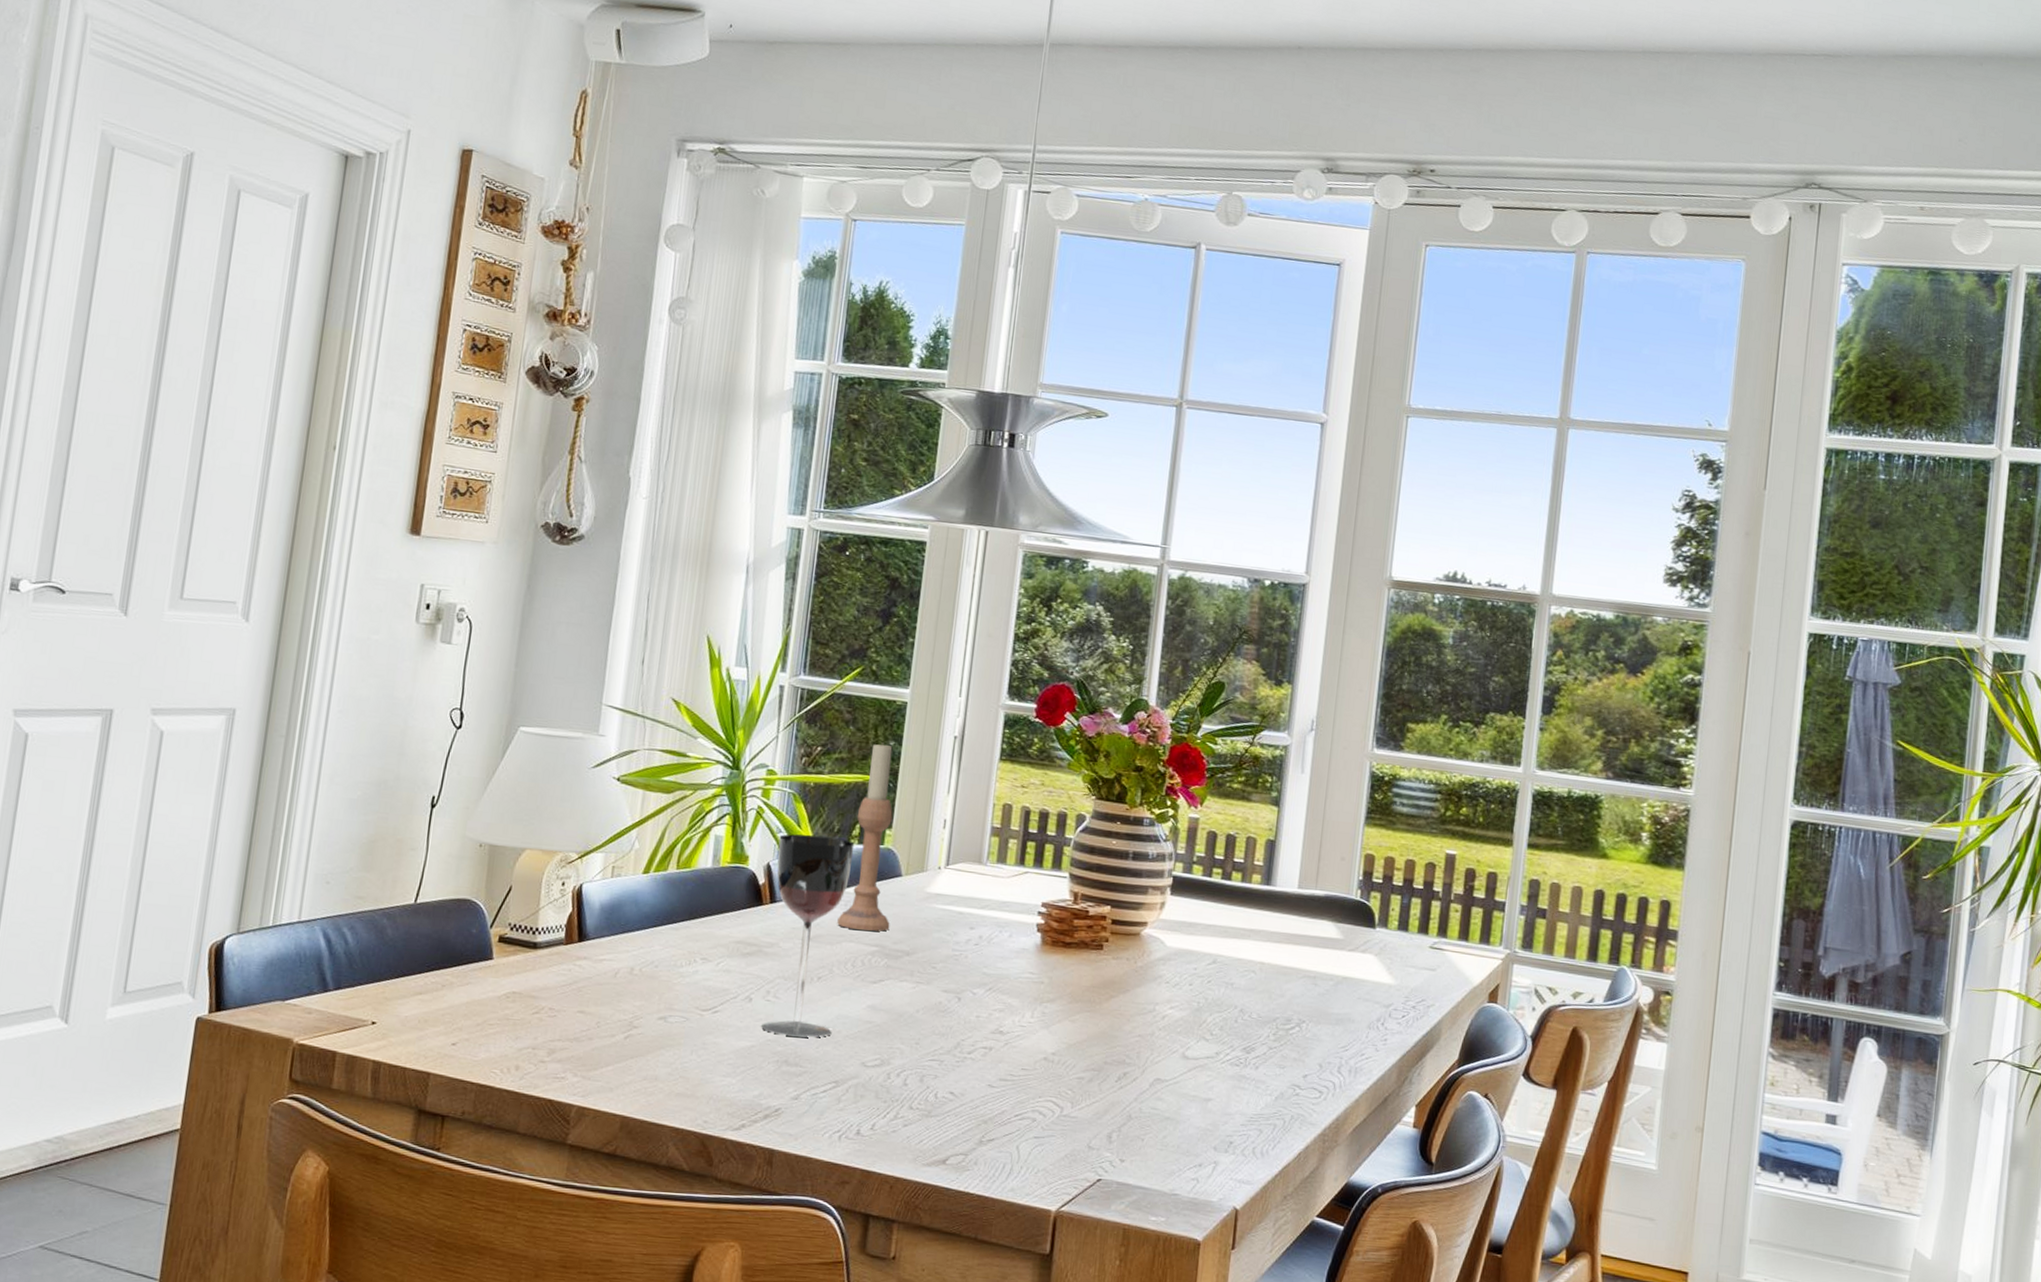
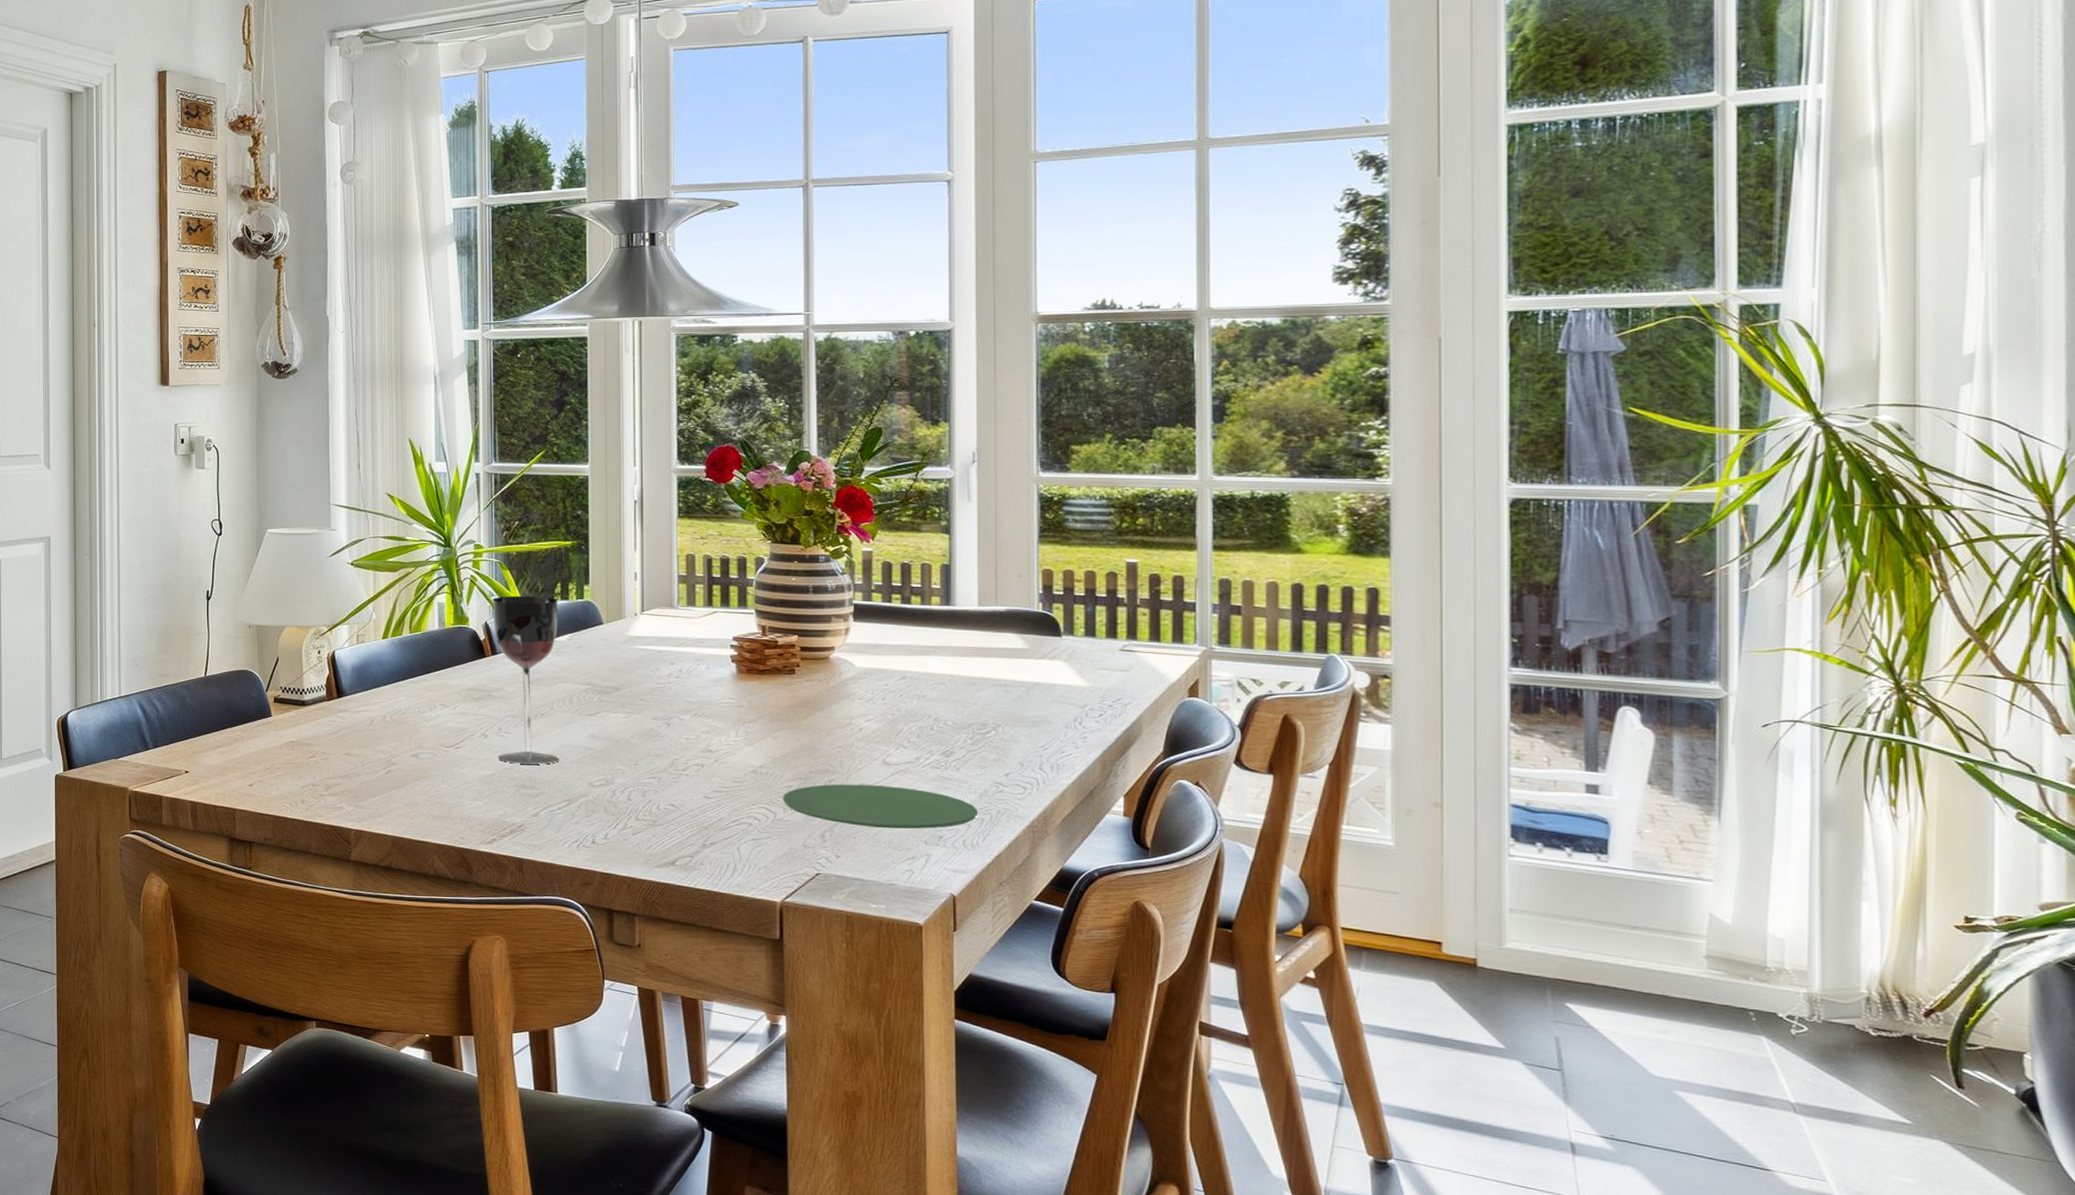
candlestick: present [837,742,893,932] -> none [552,512,598,673]
plate: none [1072,1077,1272,1133] -> present [782,784,979,829]

